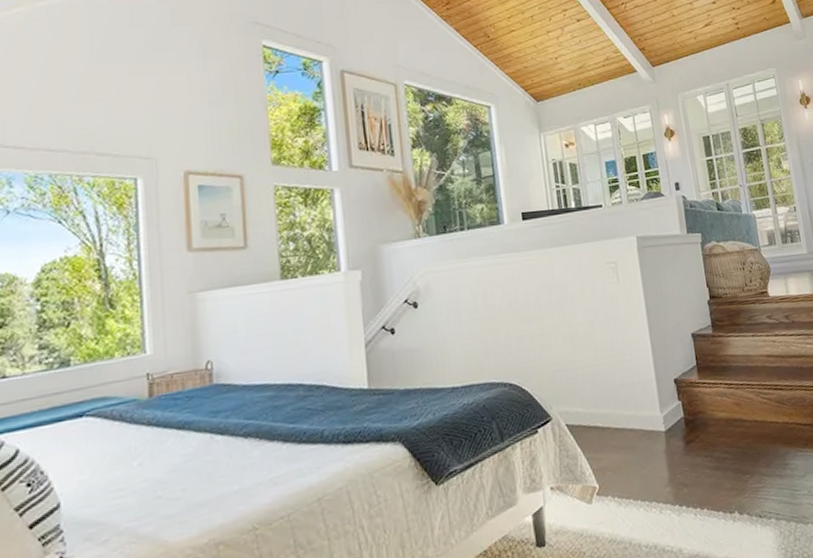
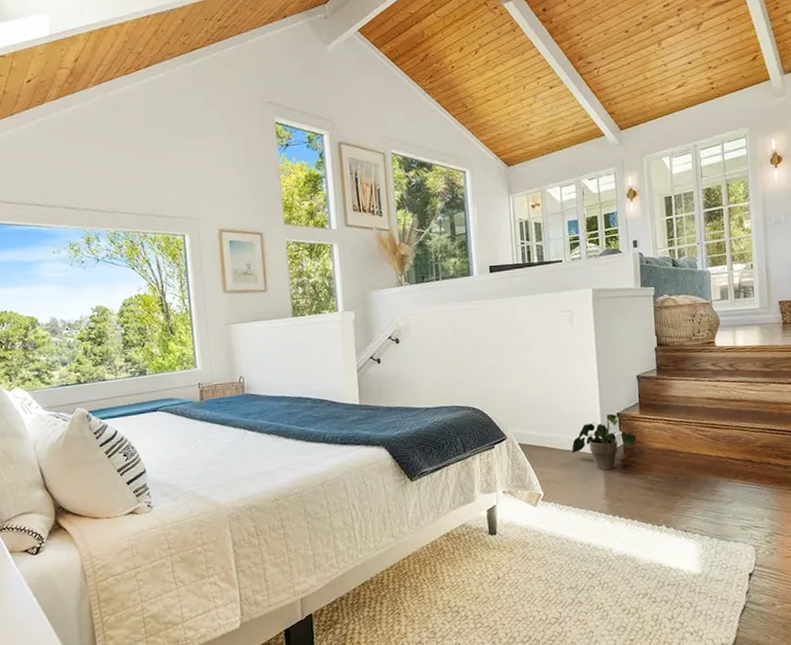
potted plant: none [627,380,698,450] -> present [572,413,637,470]

